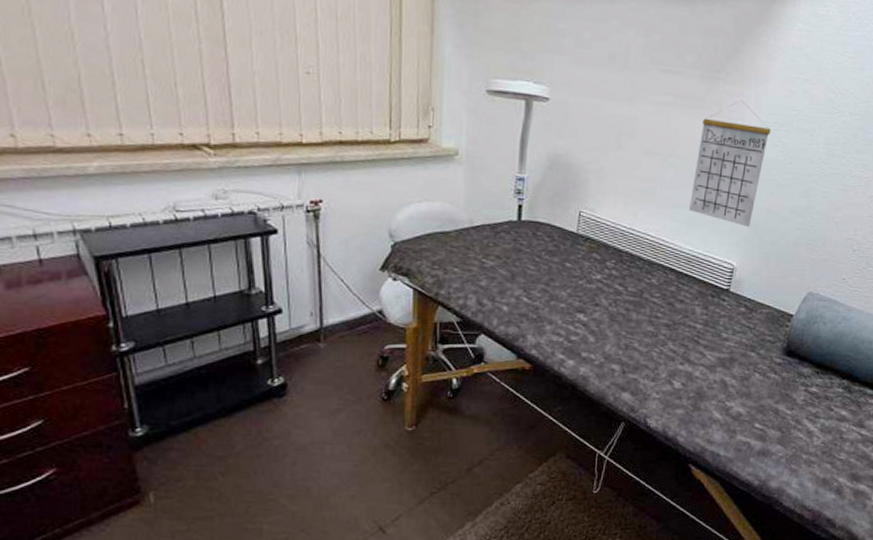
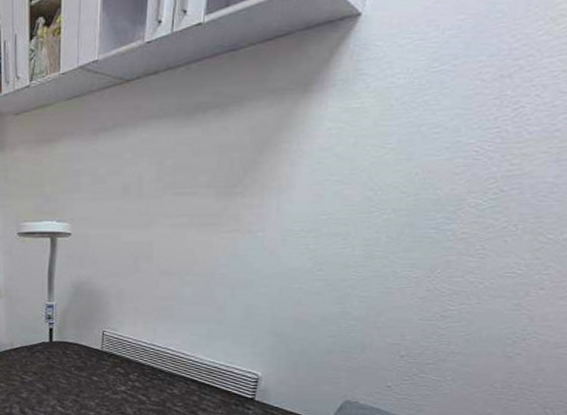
calendar: present [689,99,771,227] -> none [209,211,296,337]

